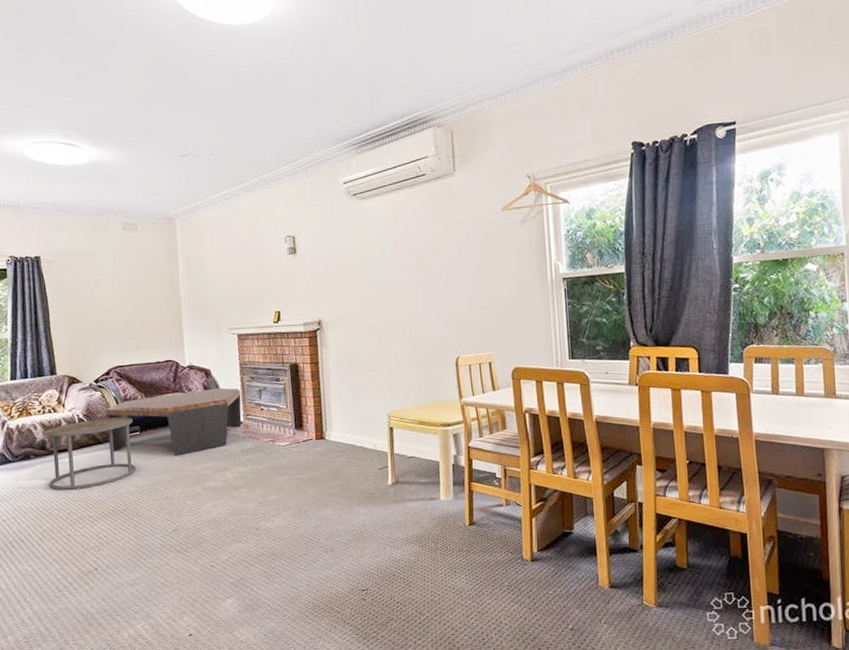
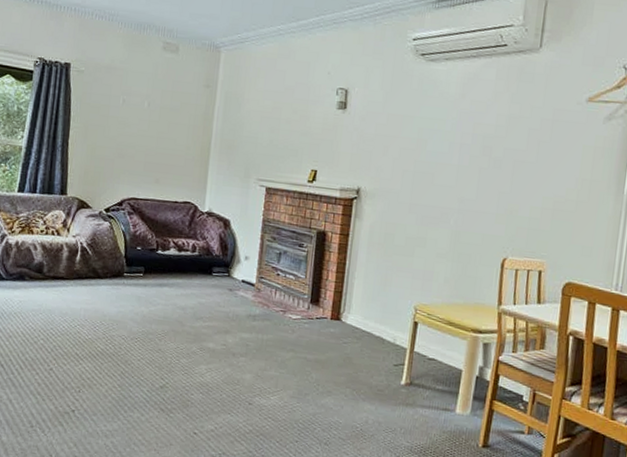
side table: present [45,417,137,490] -> none [39,250,138,323]
coffee table: present [106,387,242,456] -> none [111,237,259,308]

